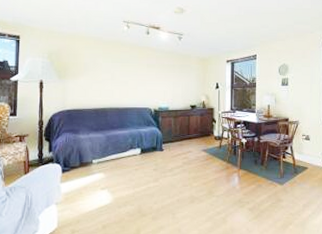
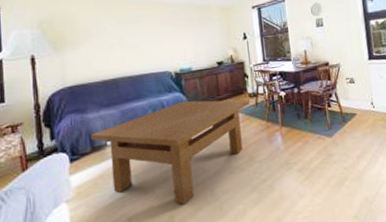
table: none [80,135,214,222] -> present [90,99,250,205]

